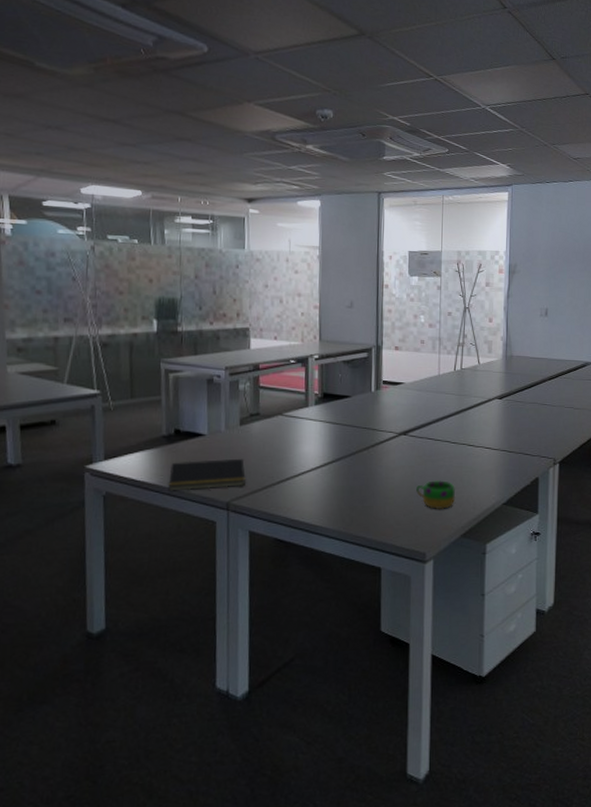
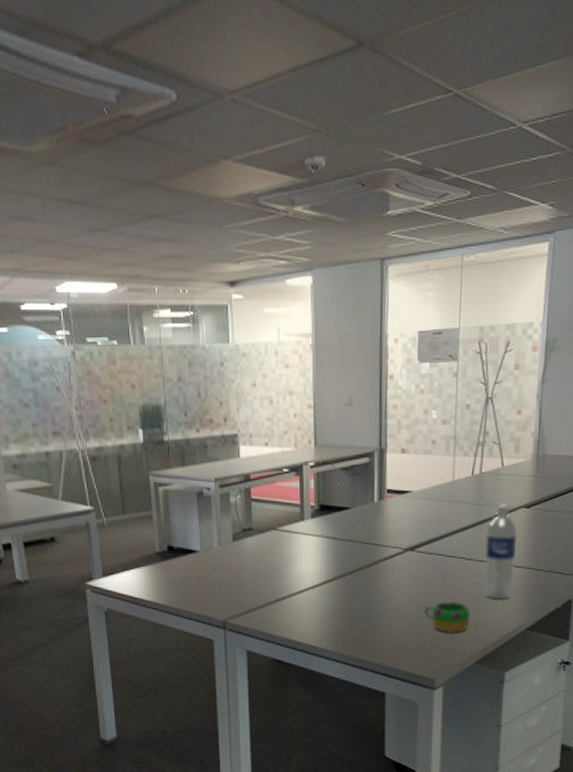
notepad: present [168,458,246,491] -> none [165,576,241,609]
water bottle: none [466,395,492,478] -> present [484,504,517,599]

